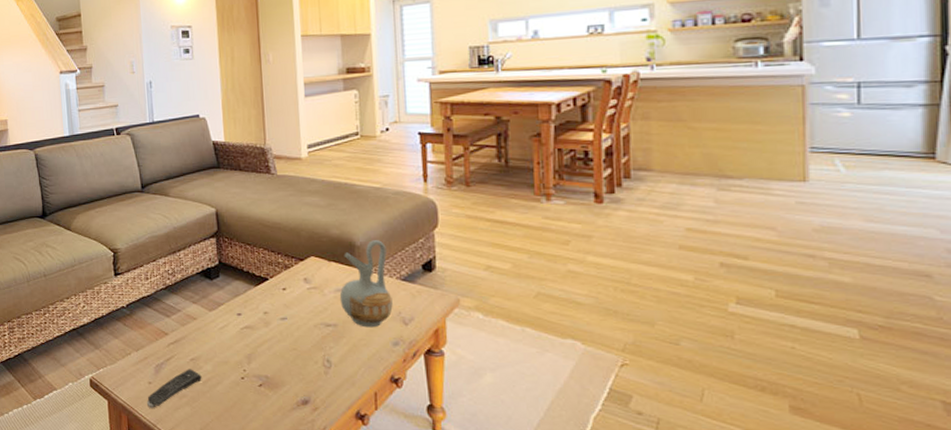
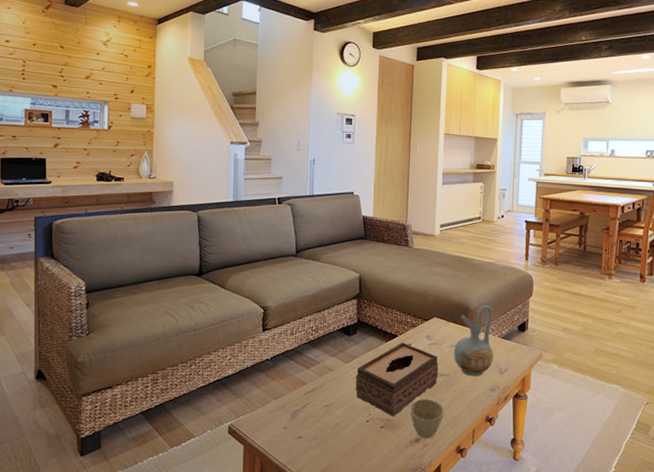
remote control: present [146,369,202,408] -> none [280,414,332,451]
tissue box: none [223,286,323,374] -> present [355,342,439,417]
cup: none [291,353,336,401] -> present [410,399,445,439]

